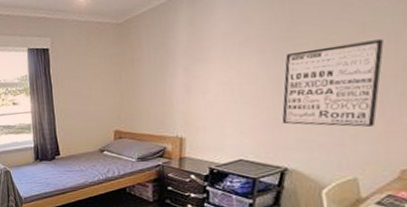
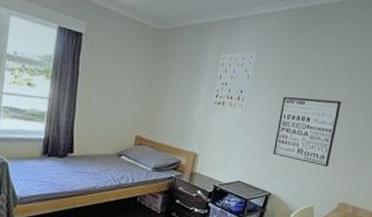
wall art: none [192,14,240,87] -> present [213,53,256,112]

